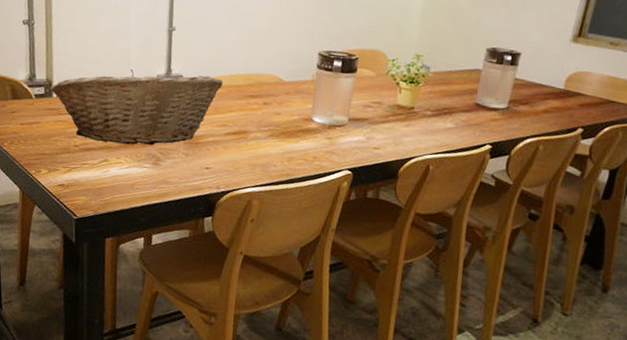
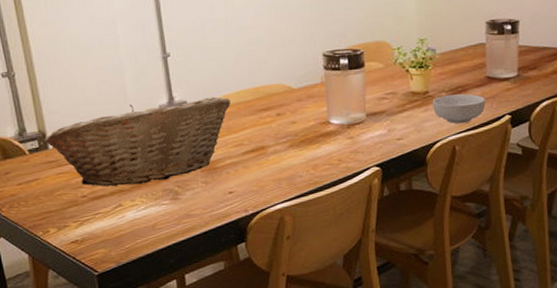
cereal bowl: none [415,114,469,145] -> present [432,94,486,124]

